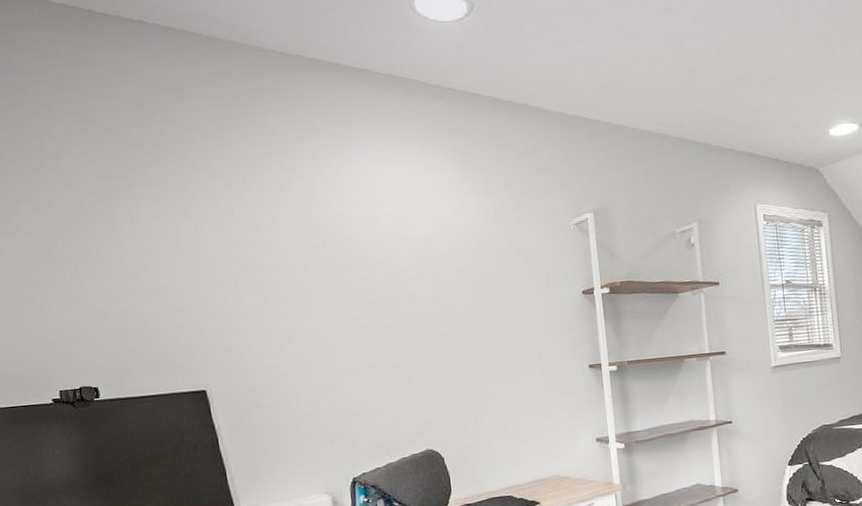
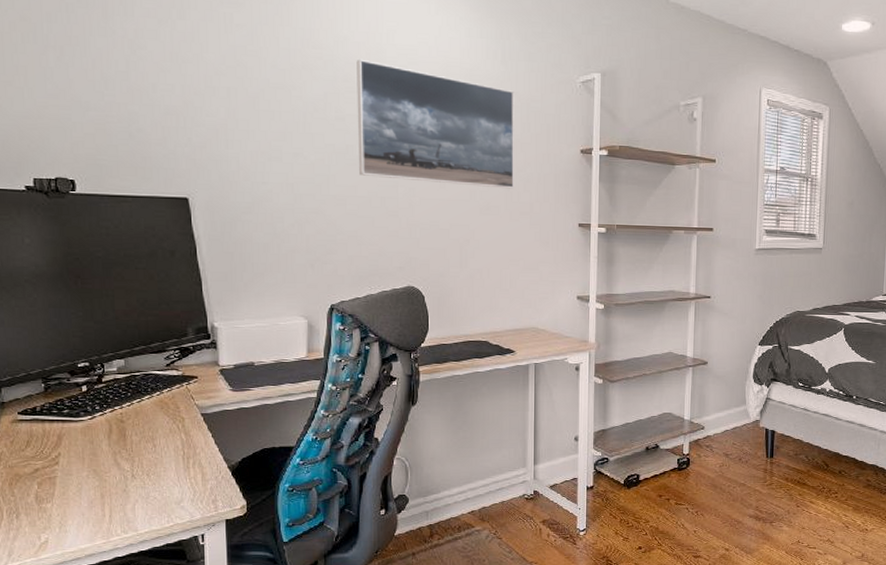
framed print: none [354,232,520,346] -> present [356,59,514,189]

